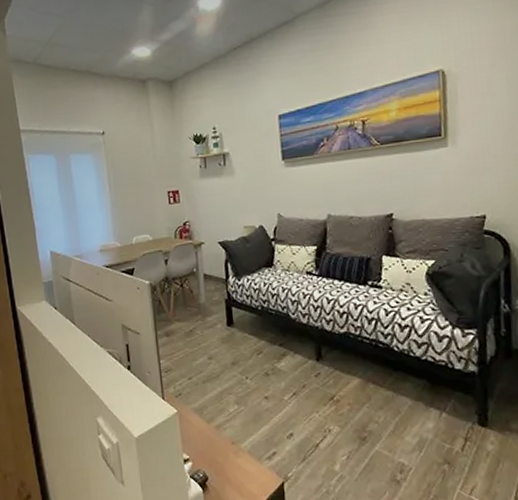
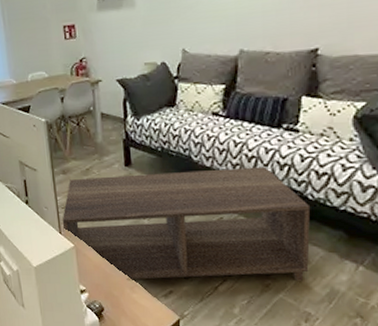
coffee table: none [165,321,400,444] -> present [62,166,311,281]

